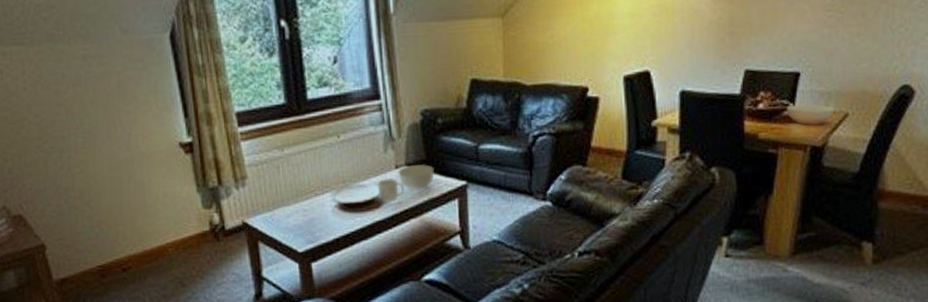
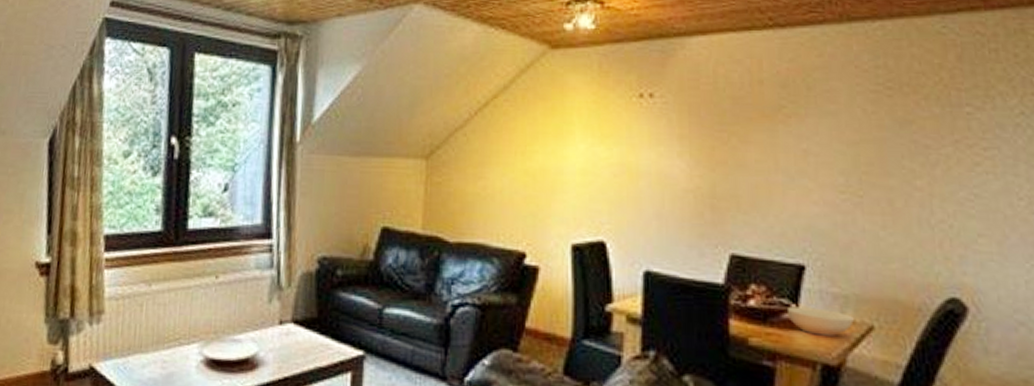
mug: present [377,178,404,204] -> none [254,334,286,368]
bowl: present [398,163,434,192] -> none [281,322,326,356]

